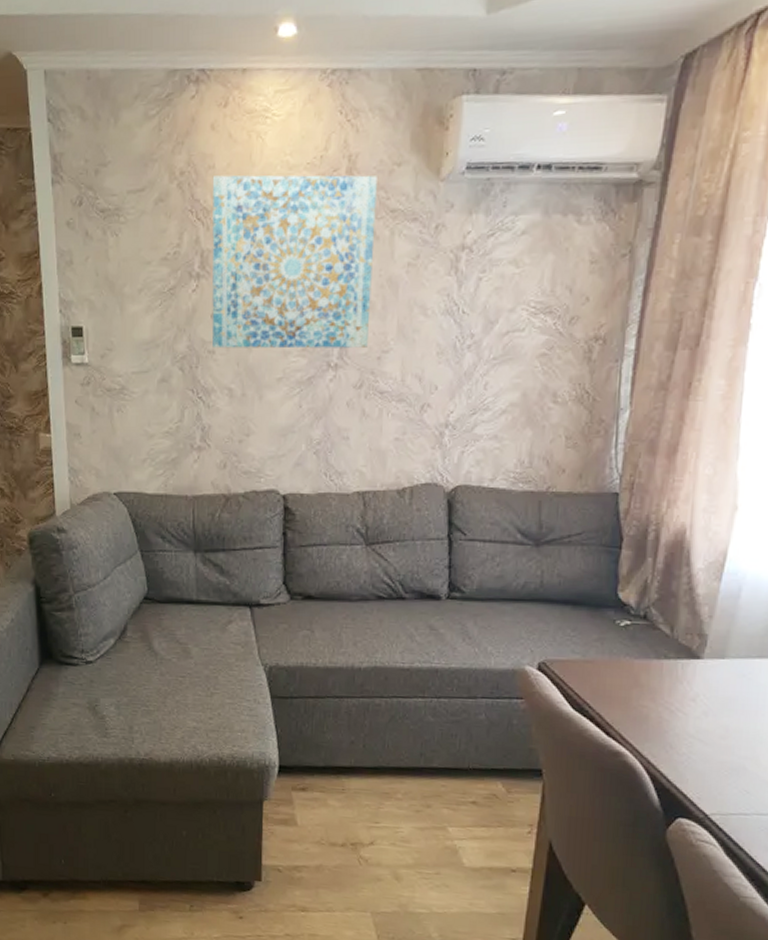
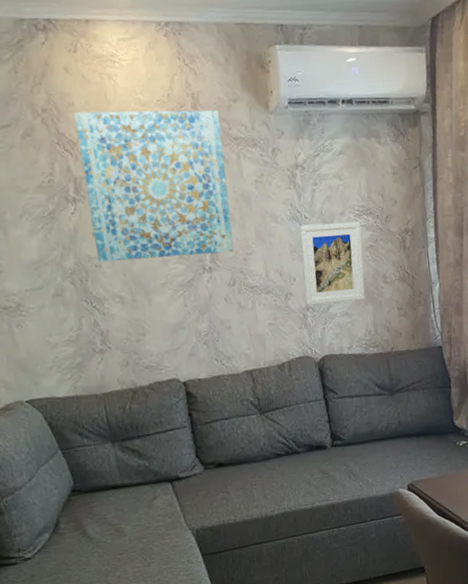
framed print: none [445,321,535,421] -> present [299,221,365,305]

